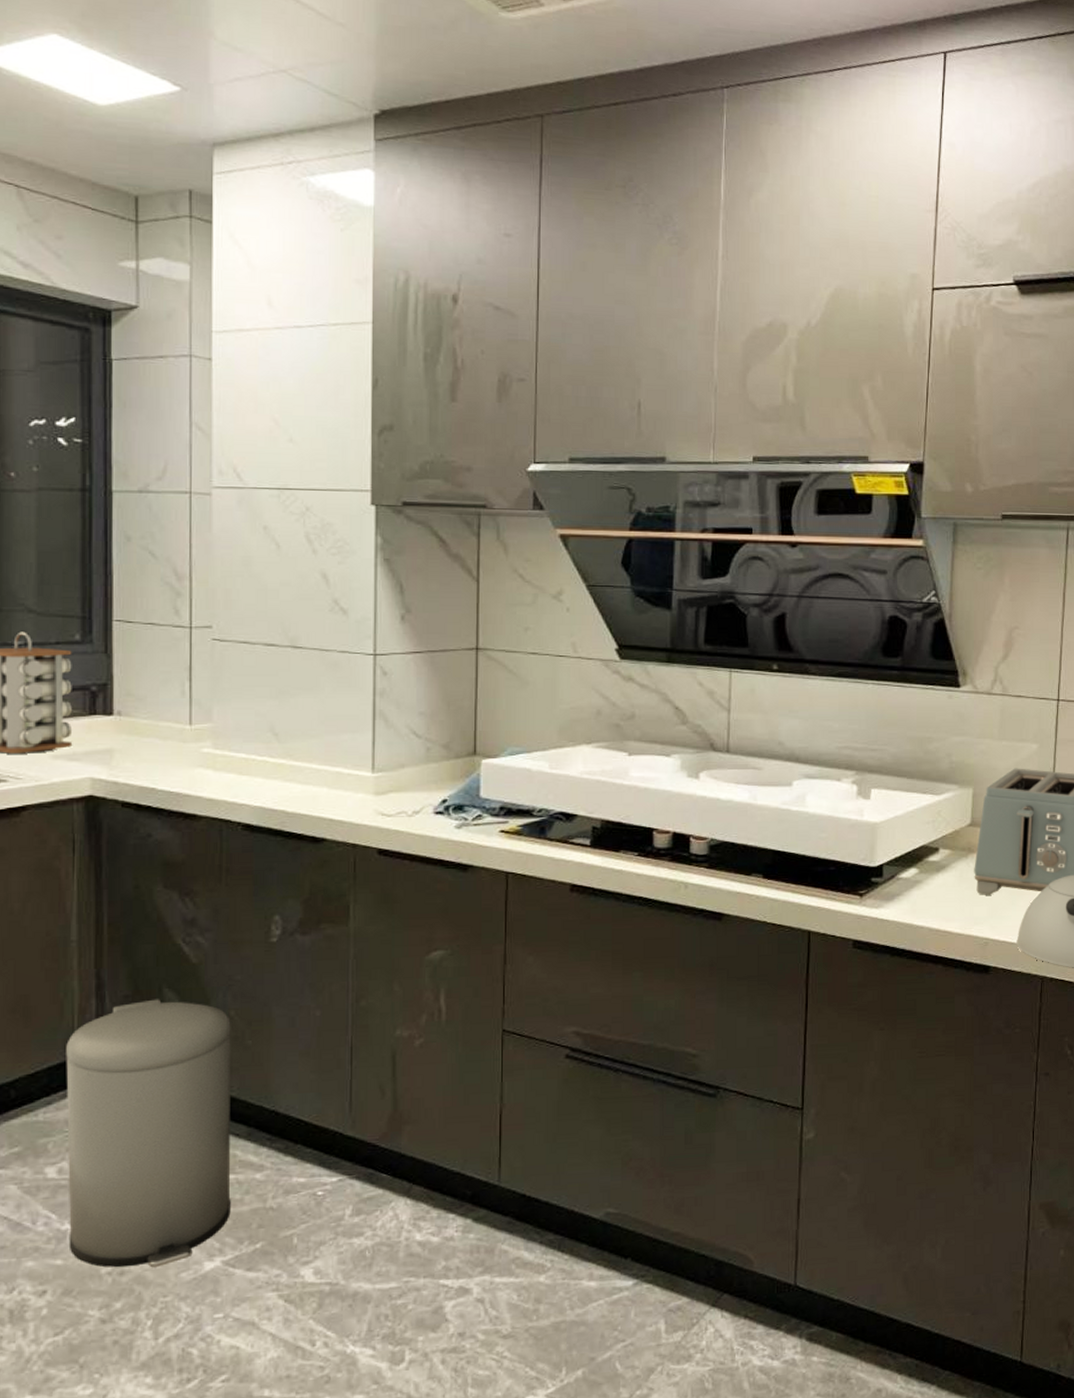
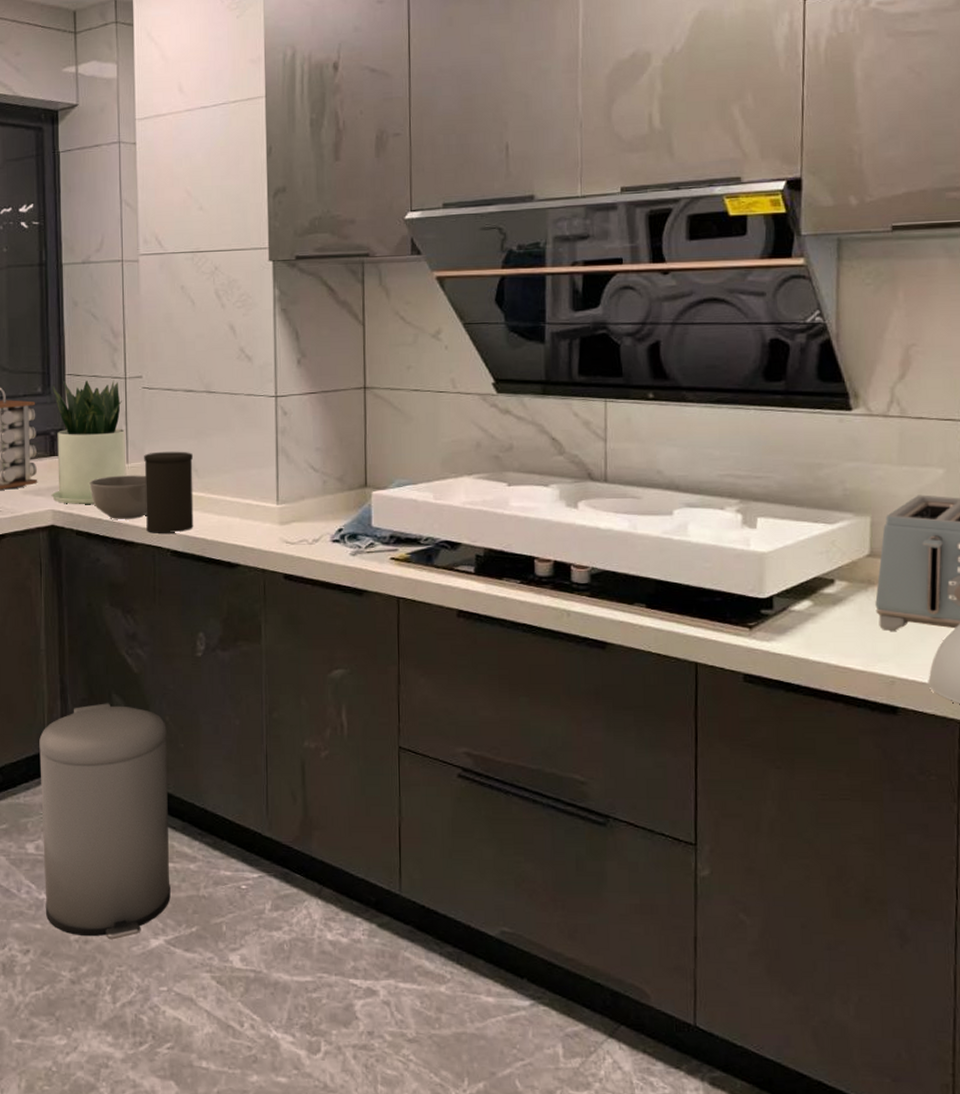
planter: none [90,627,190,773] -> present [51,380,127,505]
bowl: none [140,738,214,790] -> present [89,475,147,520]
canister: none [211,712,272,805] -> present [144,451,194,533]

